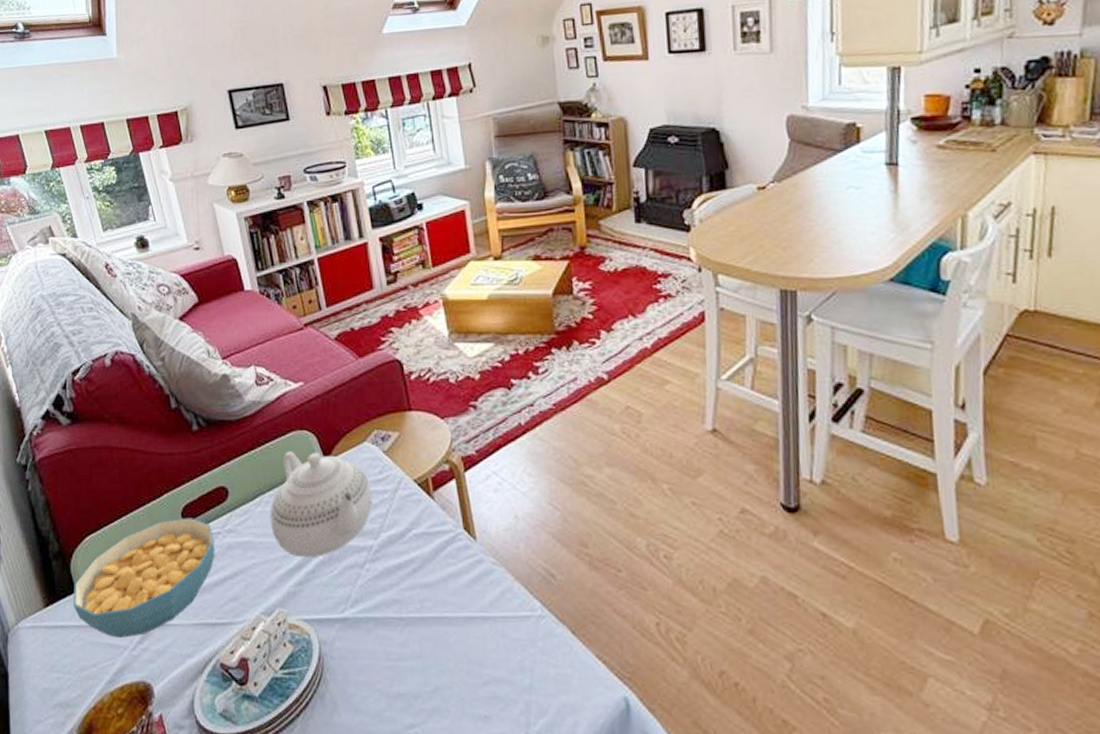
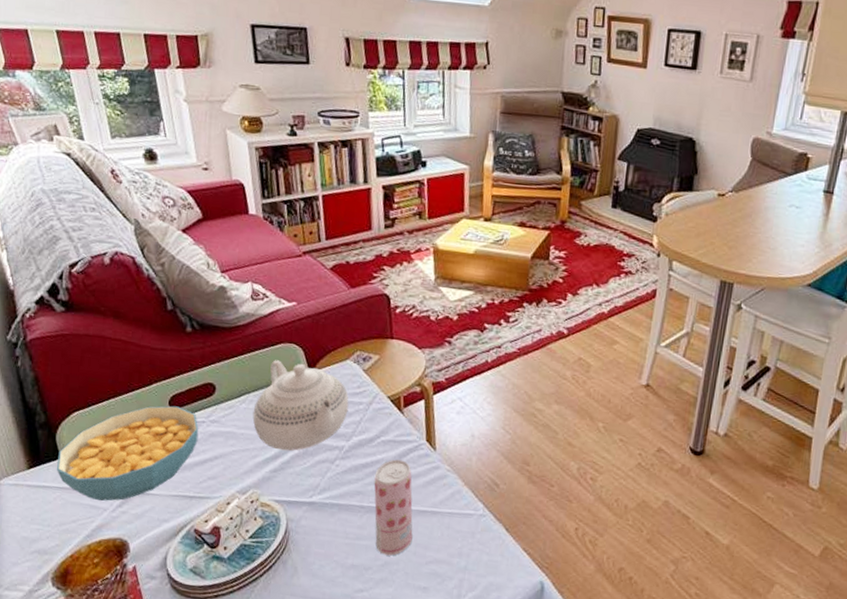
beverage can: none [410,555,463,678] -> present [374,459,413,556]

